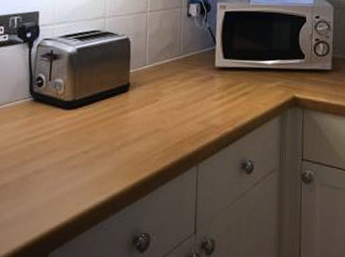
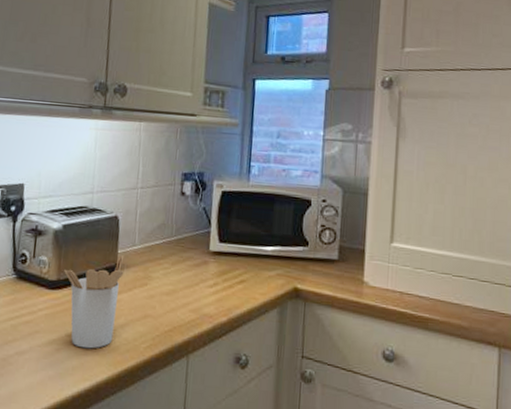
utensil holder: none [79,75,136,164] -> present [64,255,125,349]

